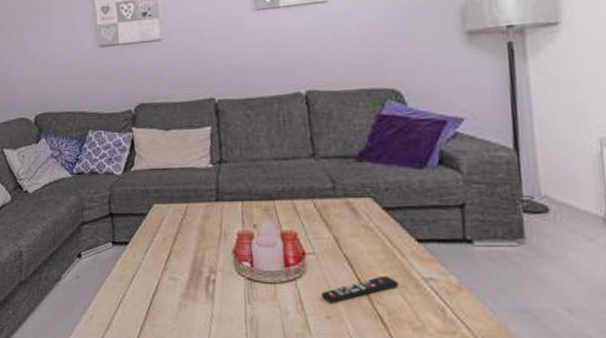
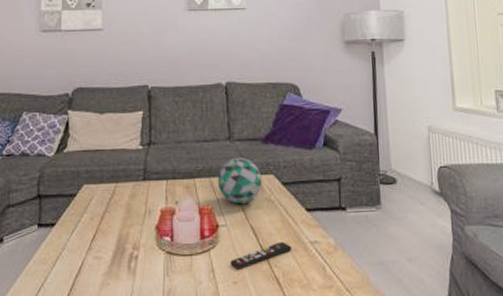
decorative ball: none [302,177,357,231] -> present [218,157,262,205]

